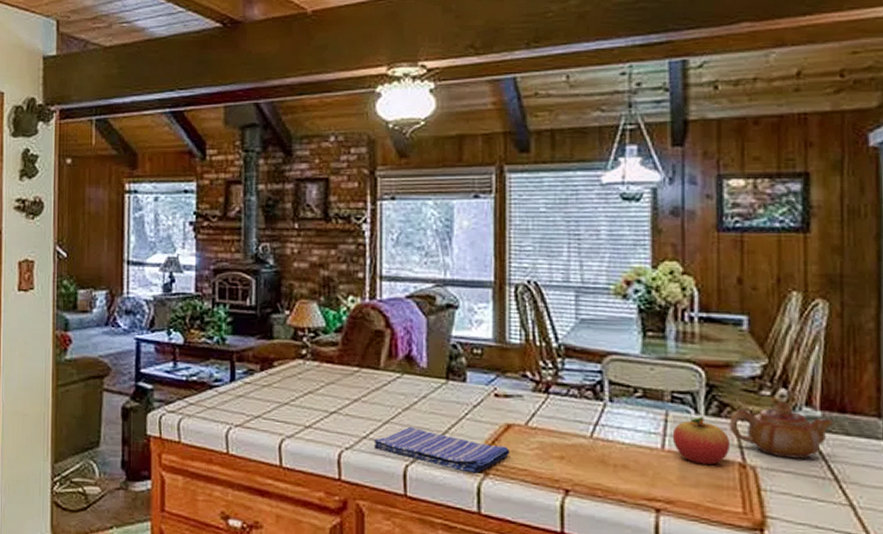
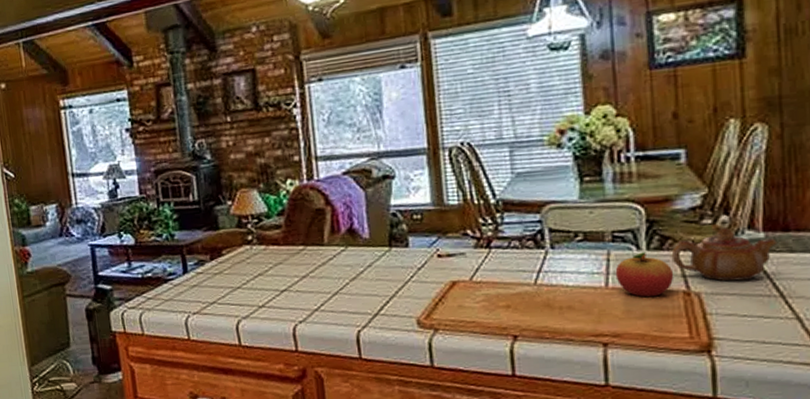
dish towel: present [373,426,510,473] -> none [325,294,458,331]

